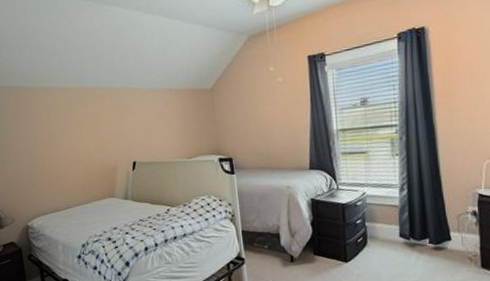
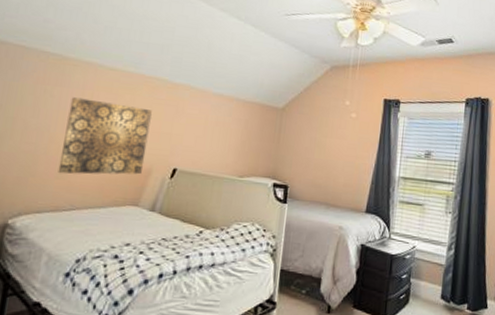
wall art: none [41,116,110,182] -> present [58,97,152,175]

